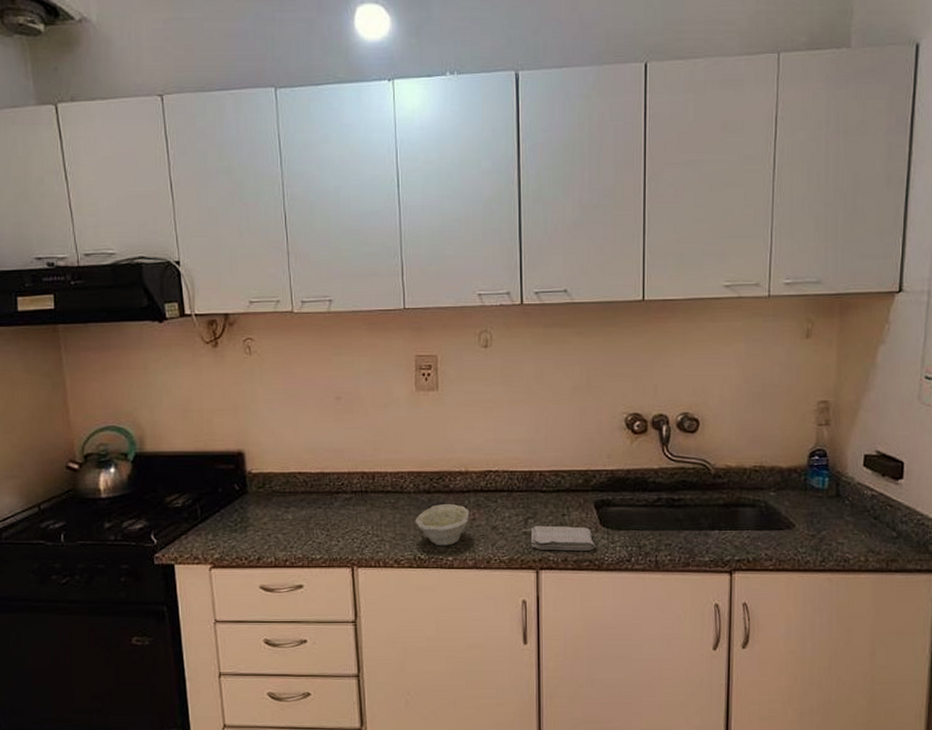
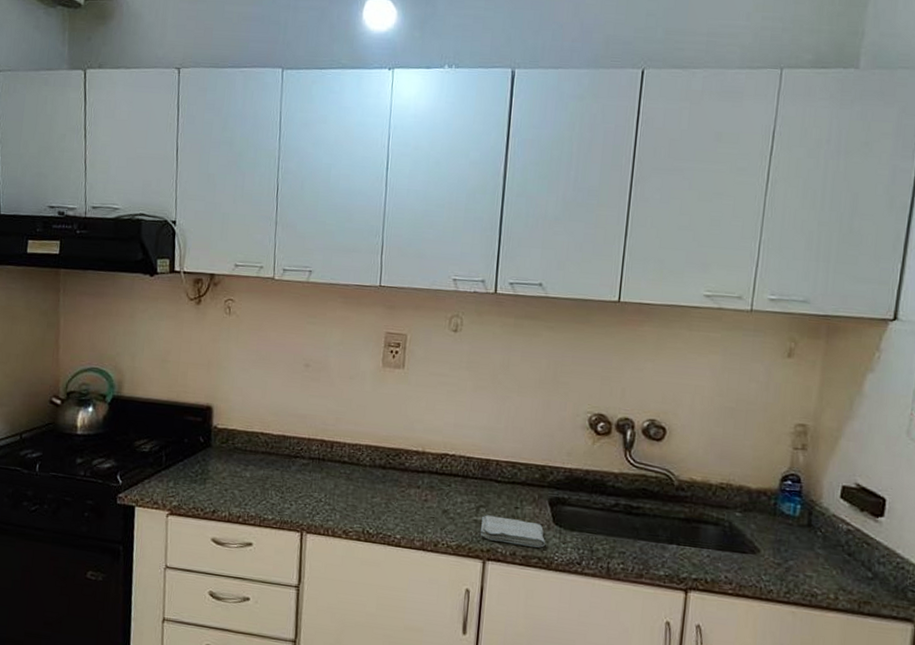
bowl: present [415,503,469,546] -> none [367,481,422,524]

